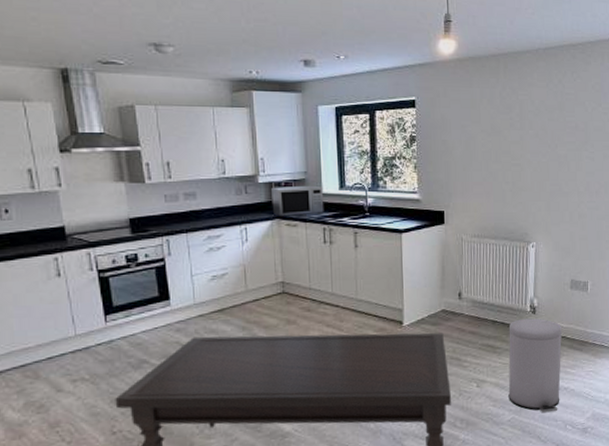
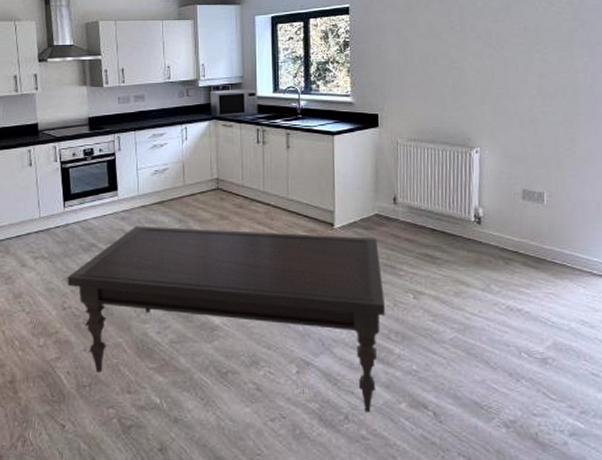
pedal bin: present [508,318,563,413] -> none [450,229,514,336]

